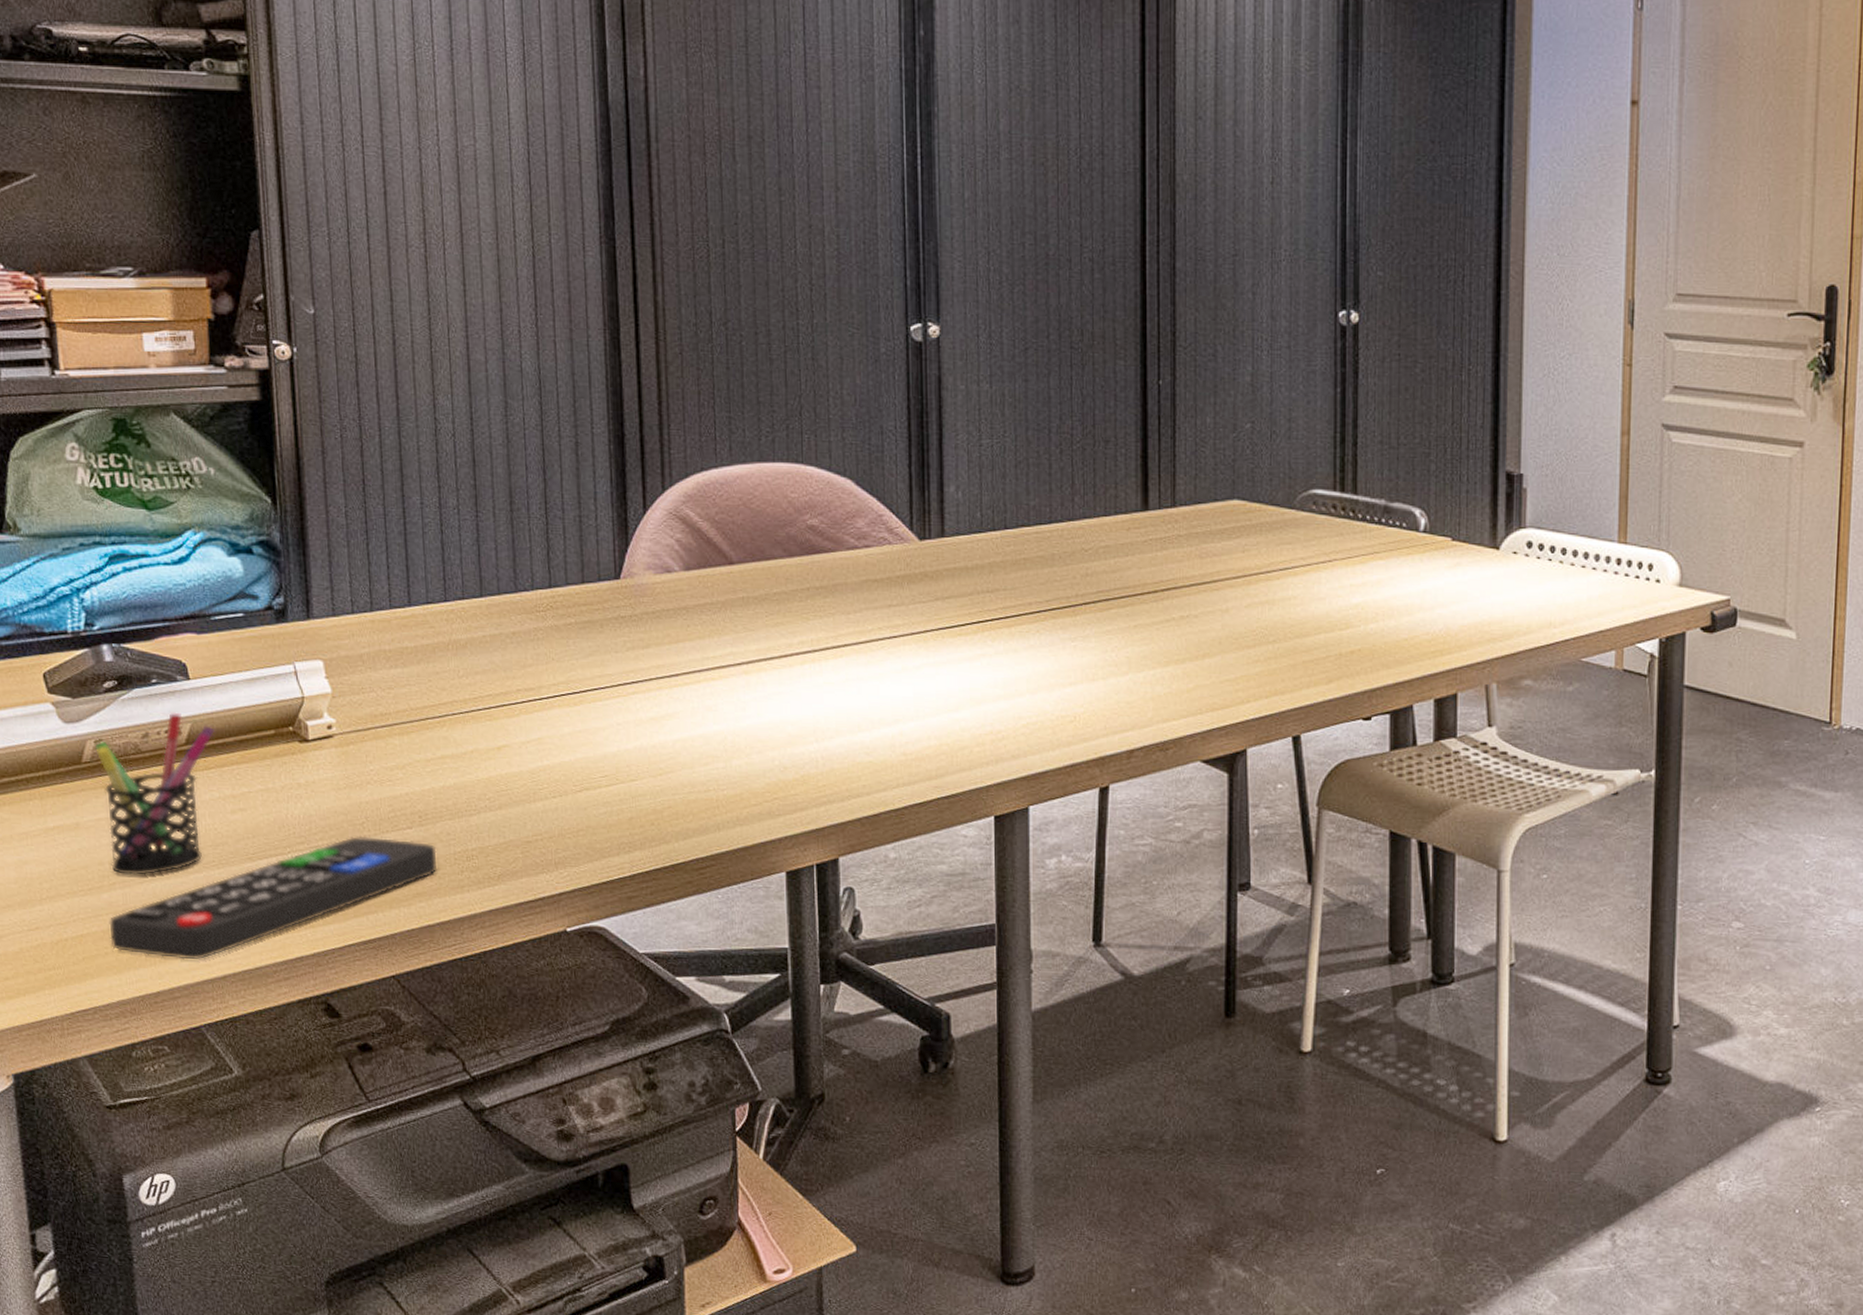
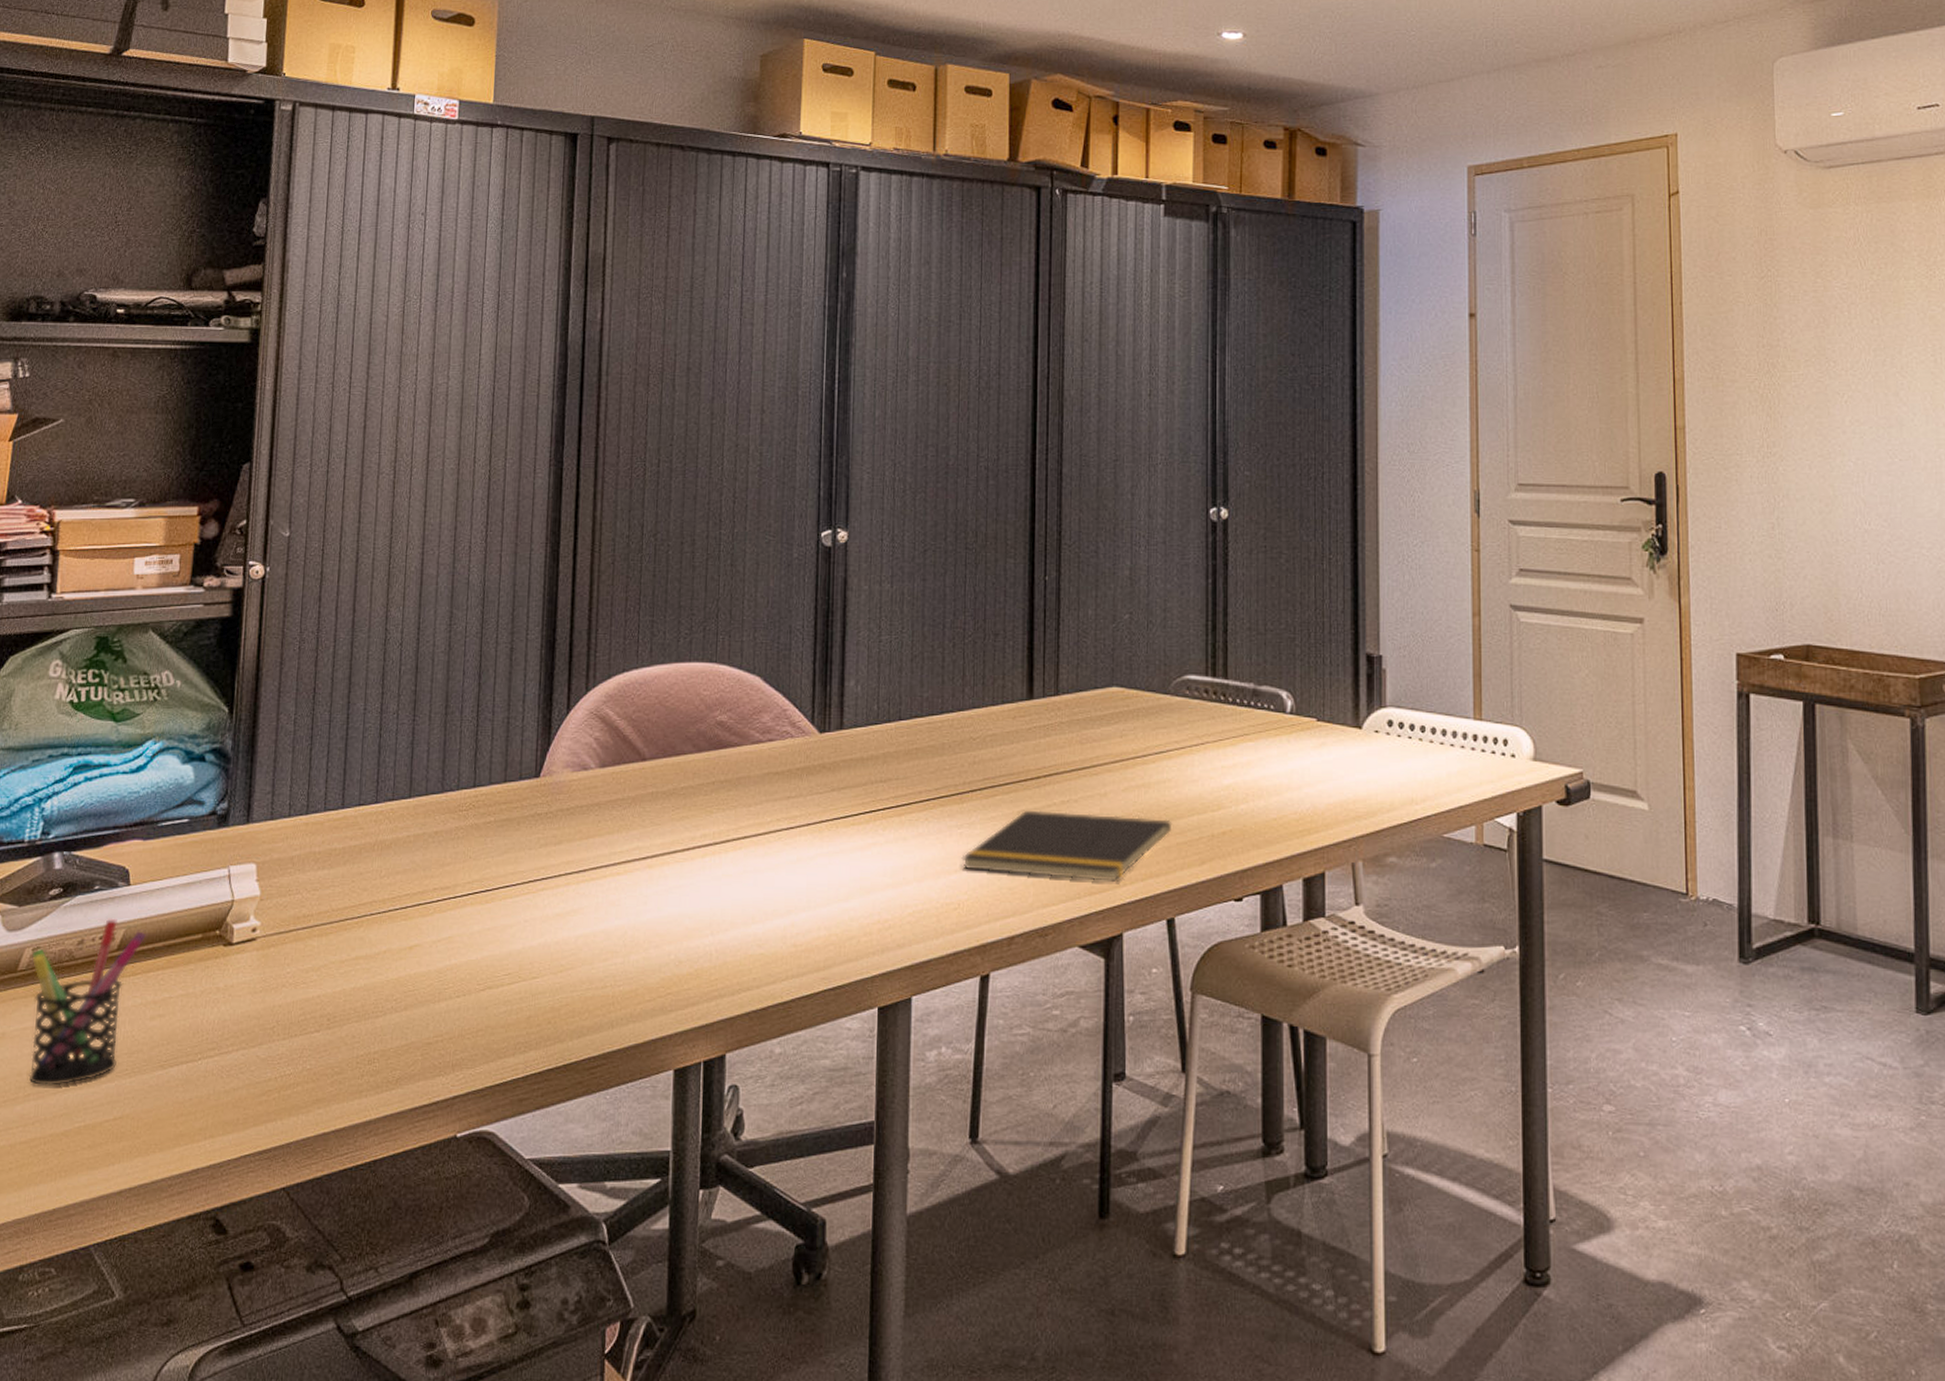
remote control: present [109,836,438,960] -> none [16,1041,341,1174]
notepad: none [1076,624,1298,698] -> present [961,810,1172,882]

